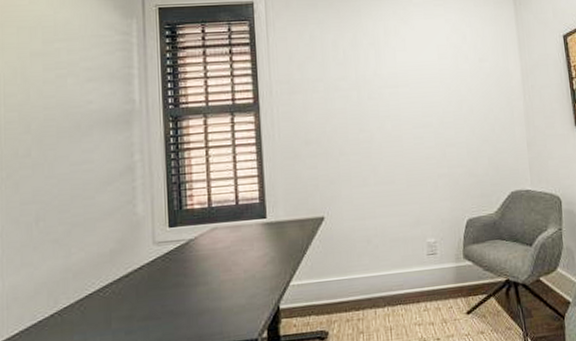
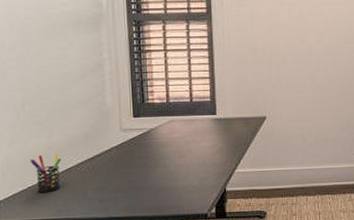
pen holder: none [42,277,82,327] -> present [30,154,62,192]

